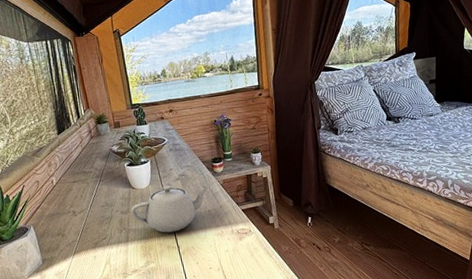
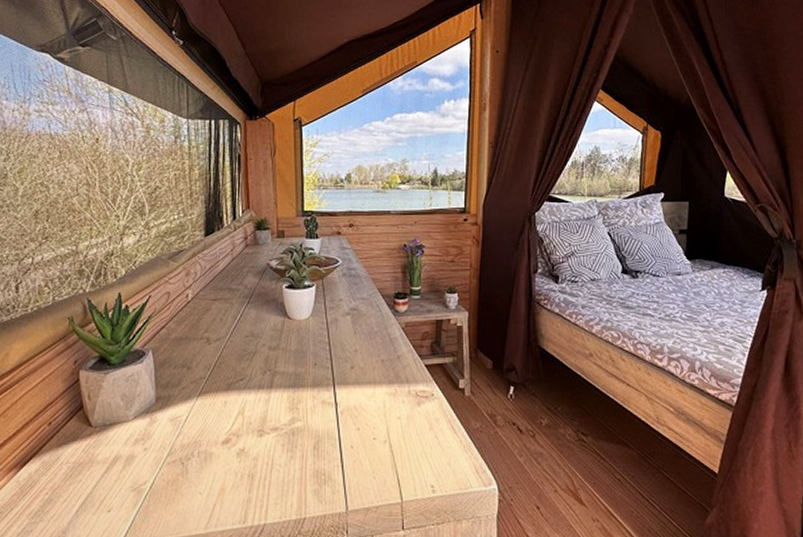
teapot: present [130,185,210,233] -> none [281,320,388,383]

